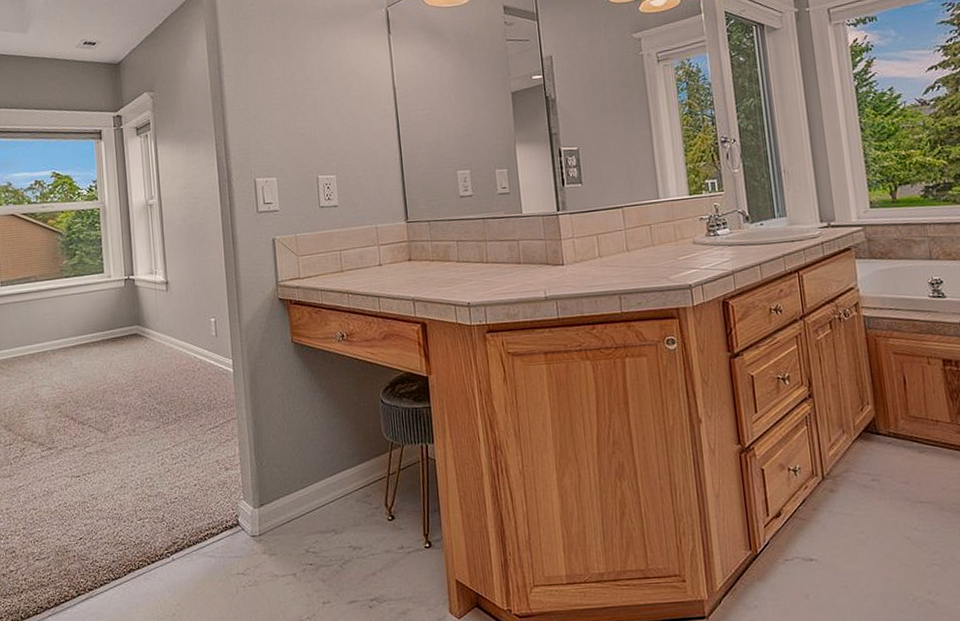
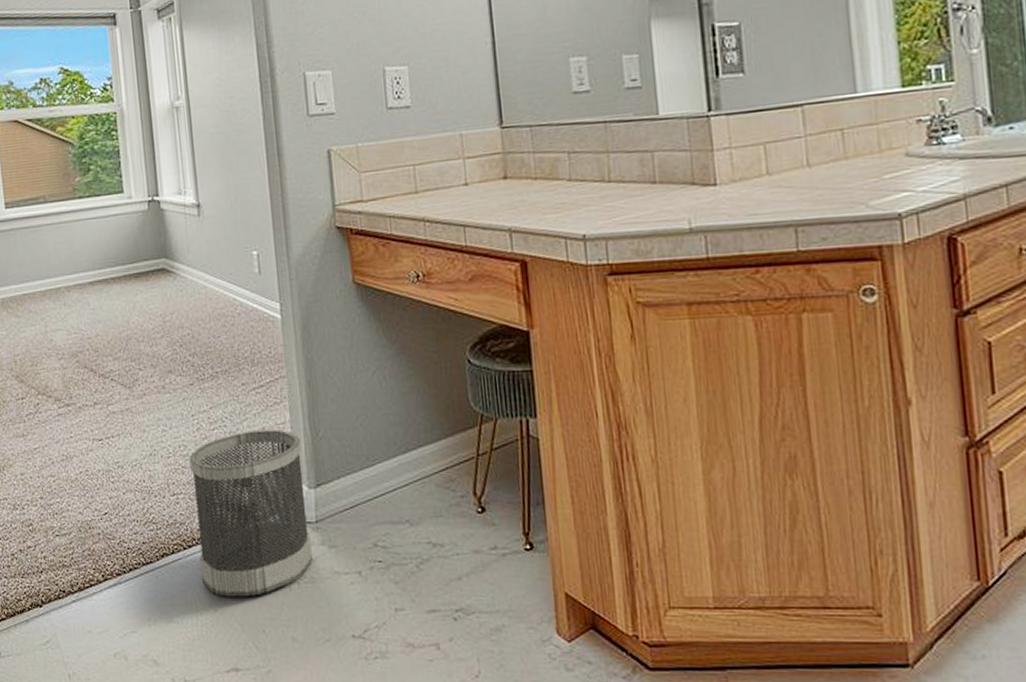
wastebasket: none [154,461,256,602] -> present [189,430,313,597]

